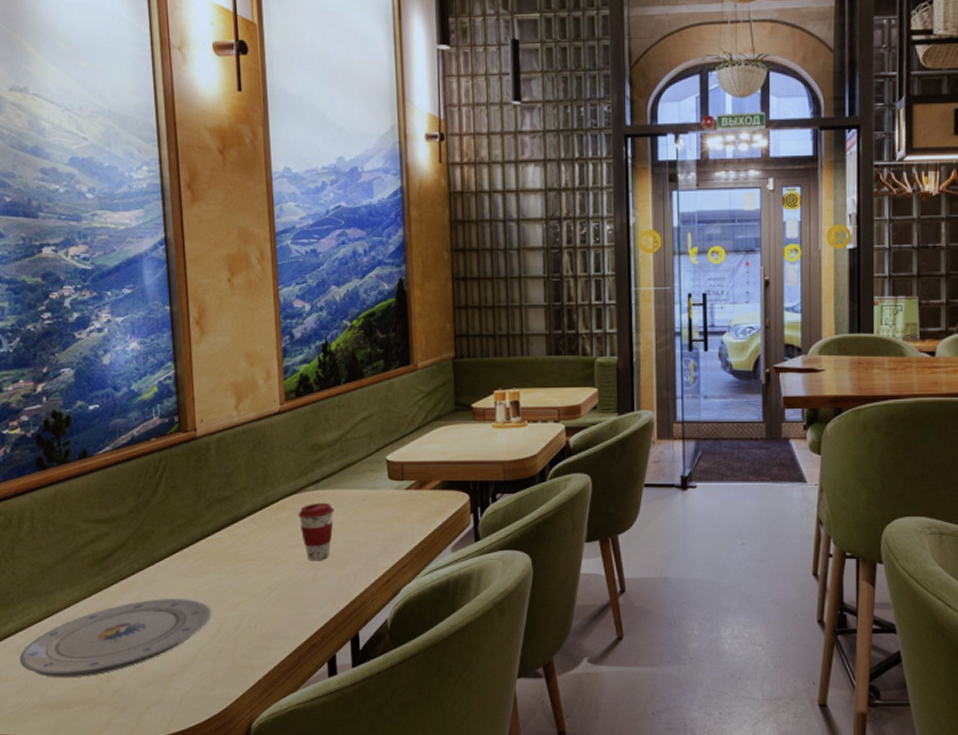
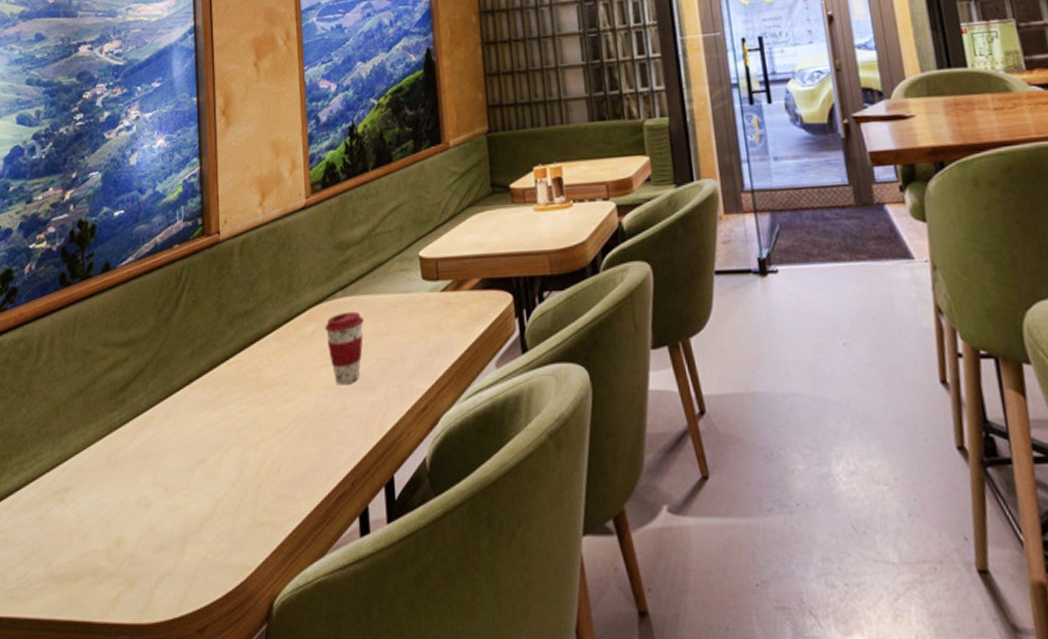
plate: present [19,599,212,678] -> none [28,437,232,542]

